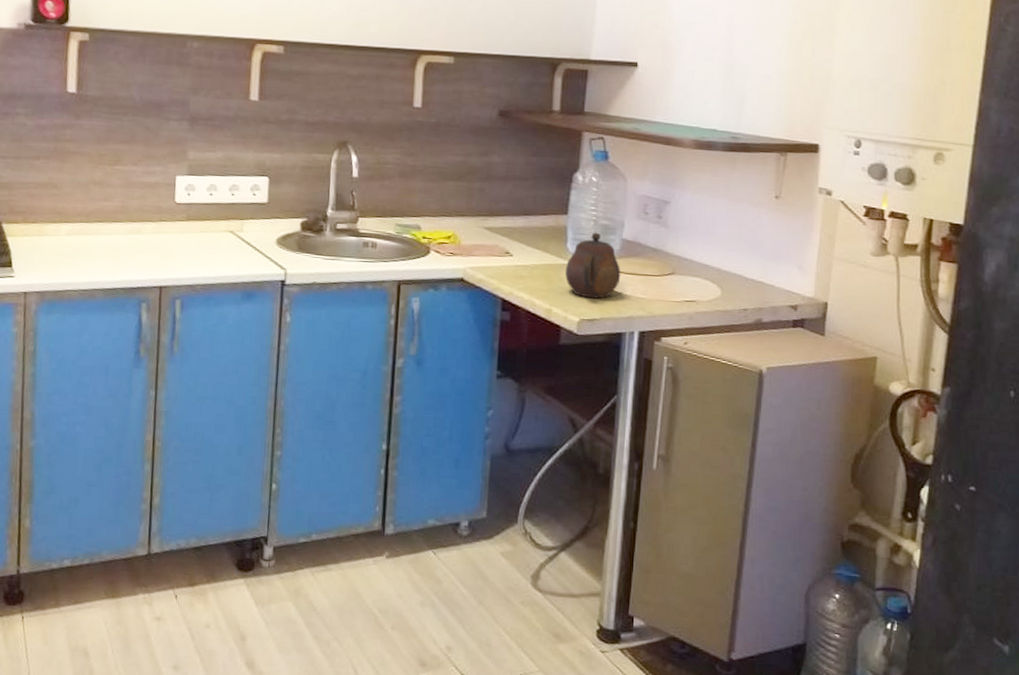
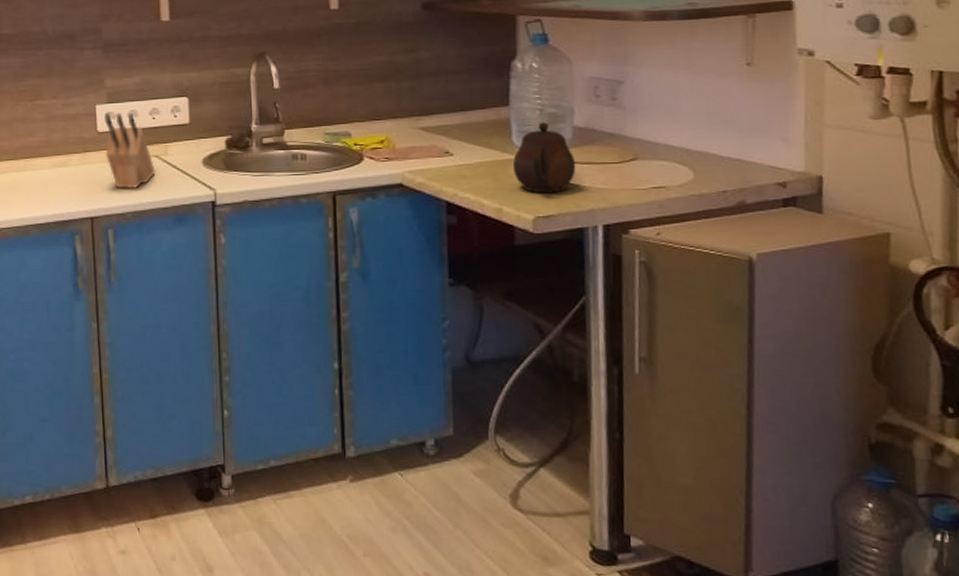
knife block: none [181,184,230,262] -> present [104,112,156,189]

